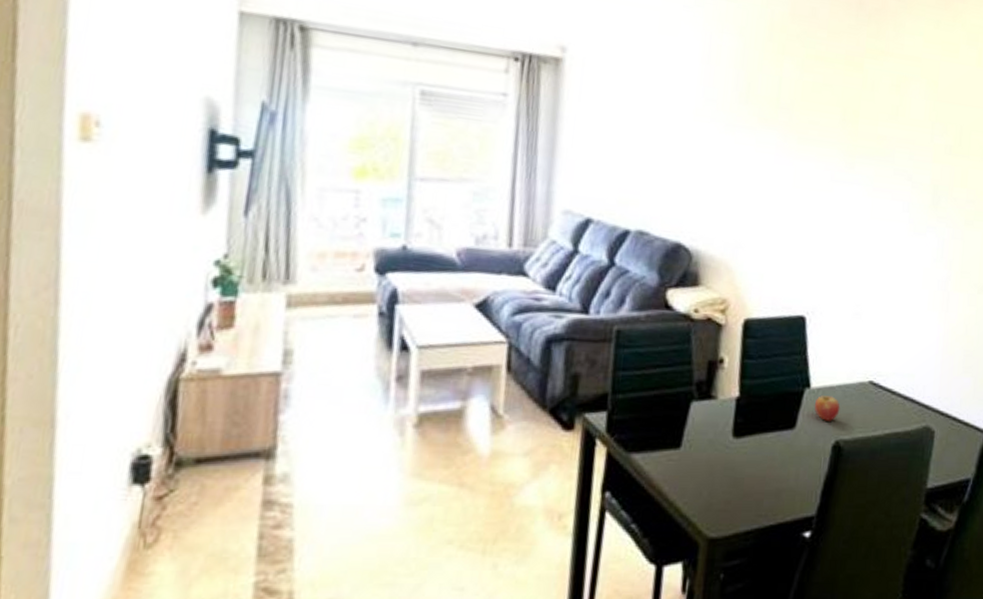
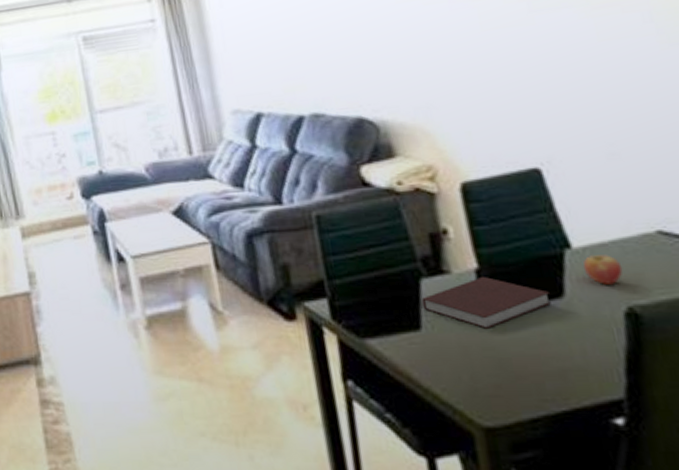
notebook: none [687,405,785,451] -> present [421,277,551,329]

